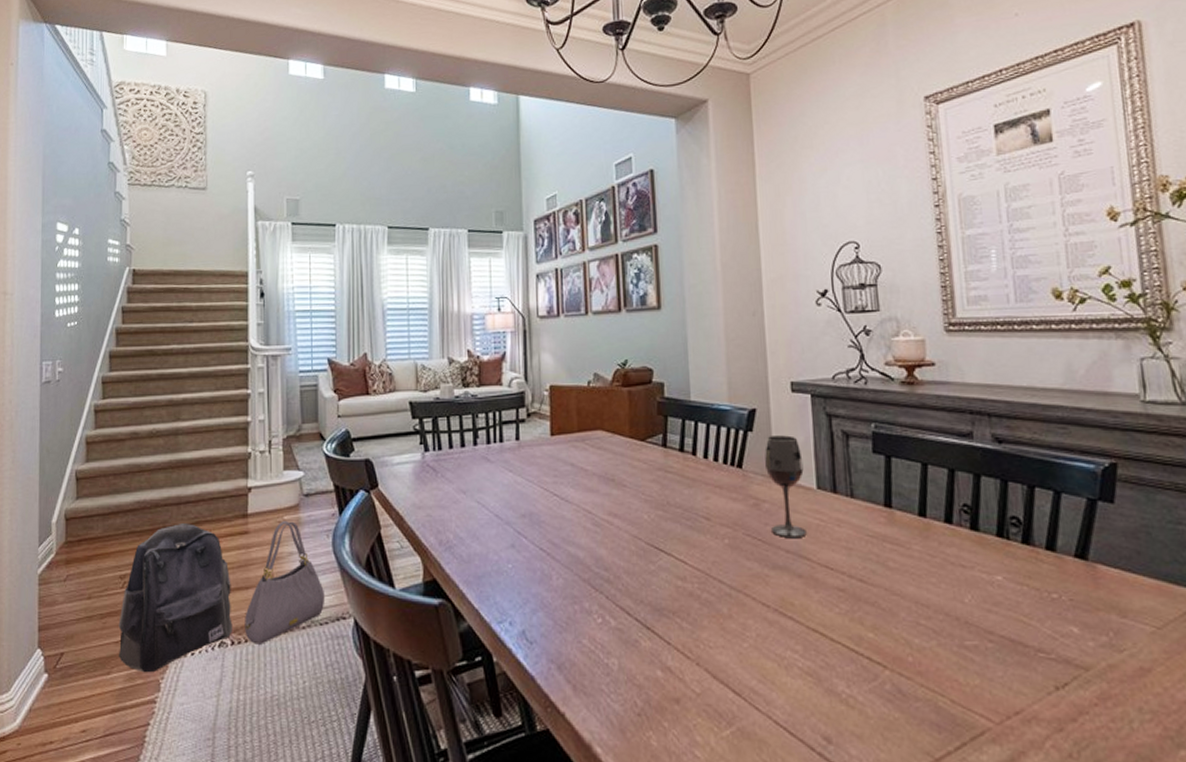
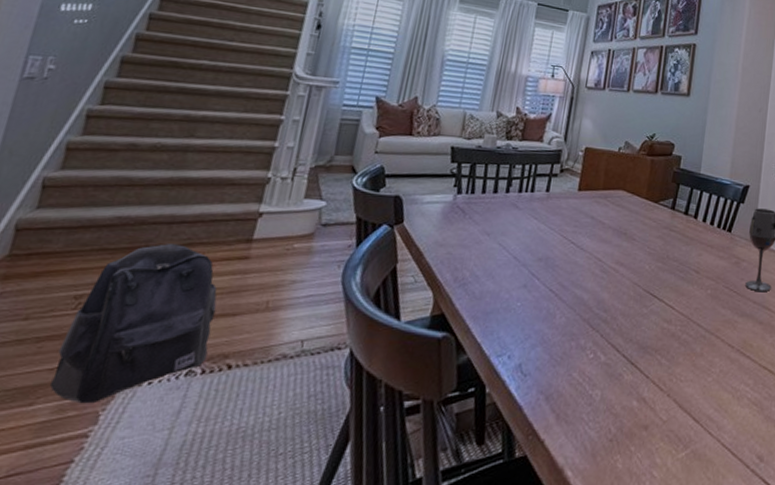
handbag: present [245,521,325,644] -> none [220,249,324,374]

